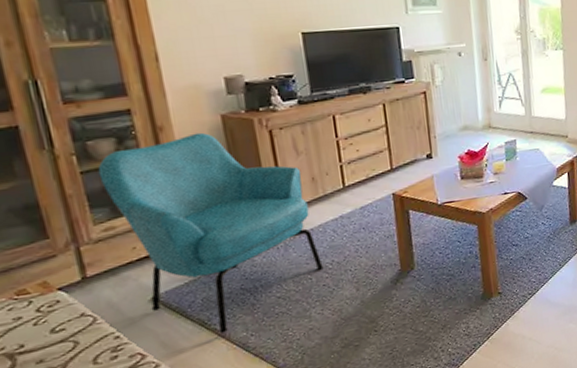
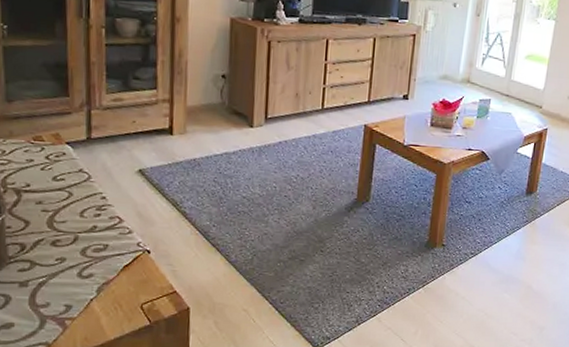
armchair: present [97,132,324,334] -> none [119,30,289,217]

